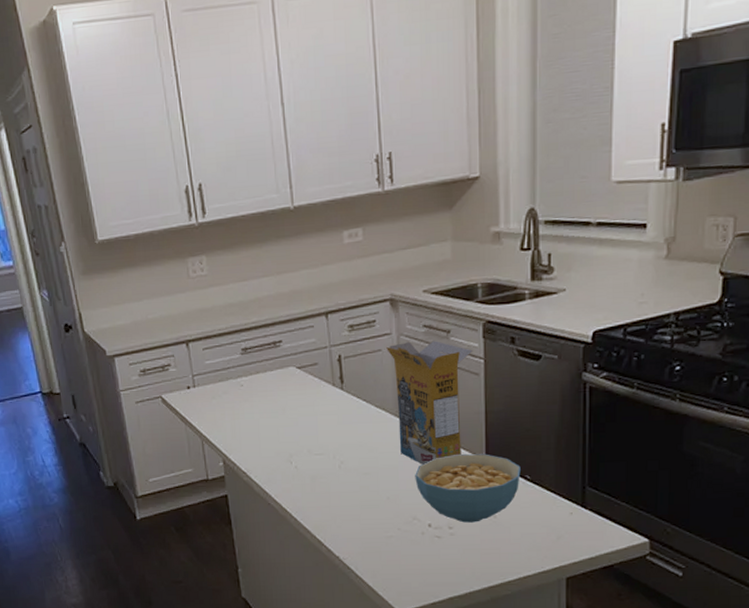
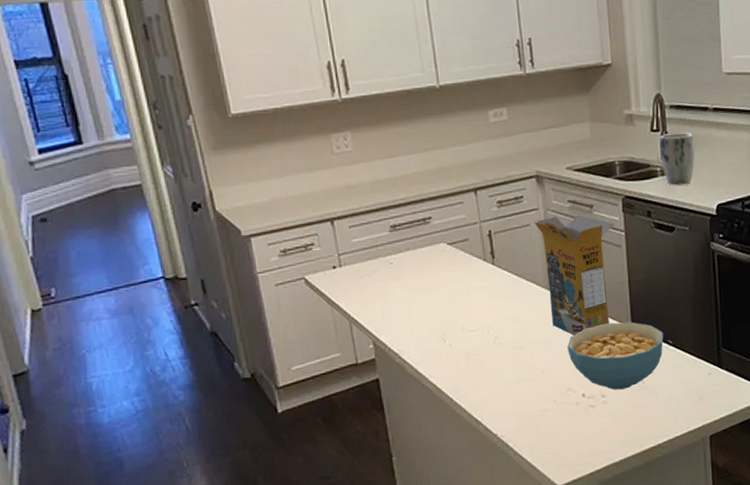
plant pot: none [531,251,570,310] -> present [660,133,695,186]

